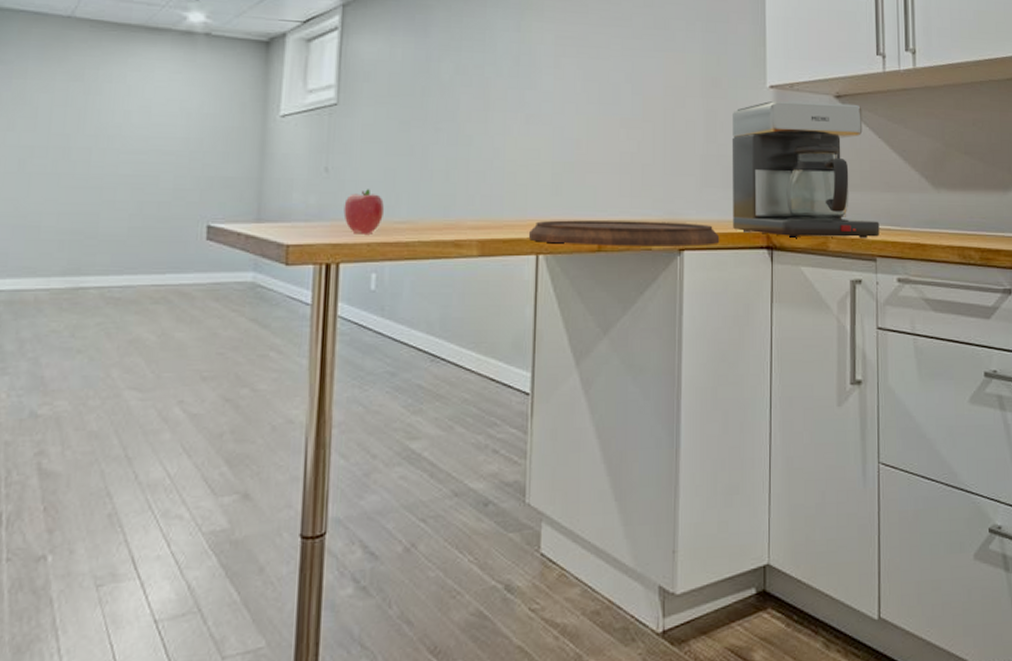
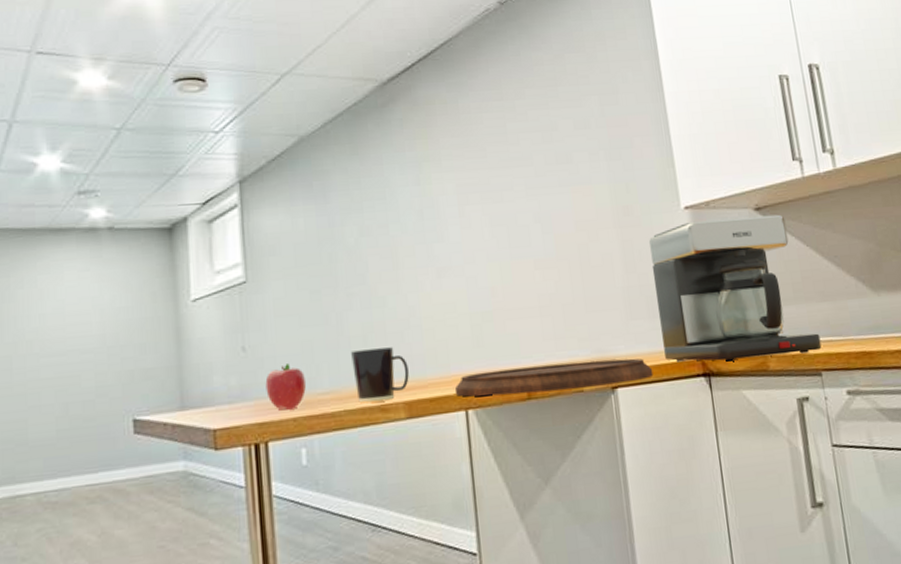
mug: none [431,185,486,237] -> present [350,347,409,404]

